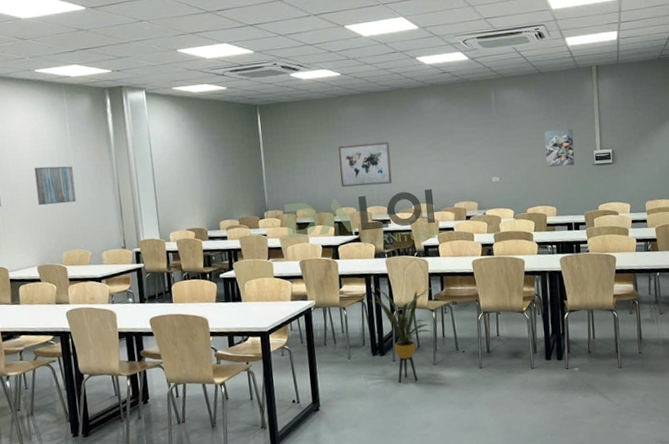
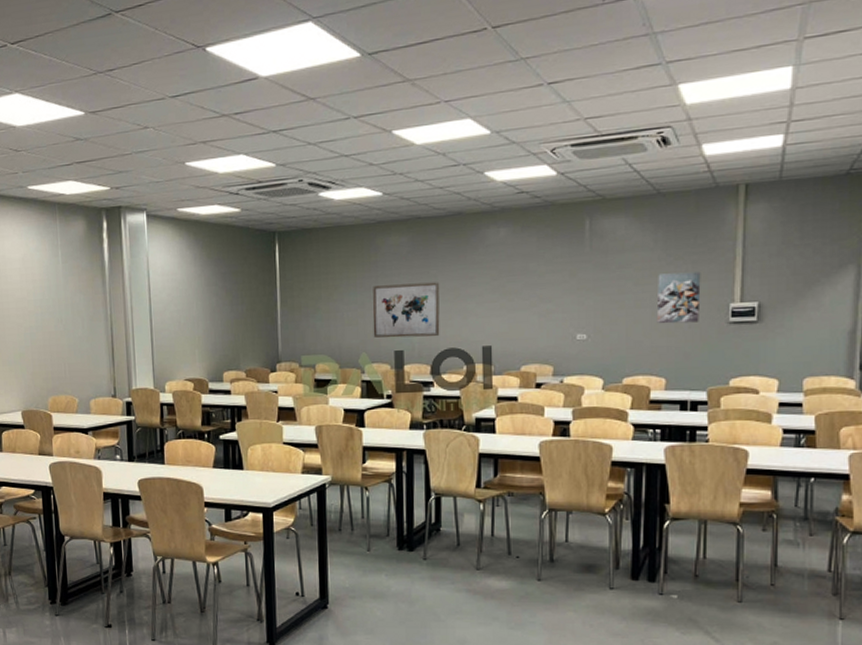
wall art: present [34,166,77,206] -> none [22,298,65,343]
house plant: present [370,286,438,383] -> none [400,467,490,587]

